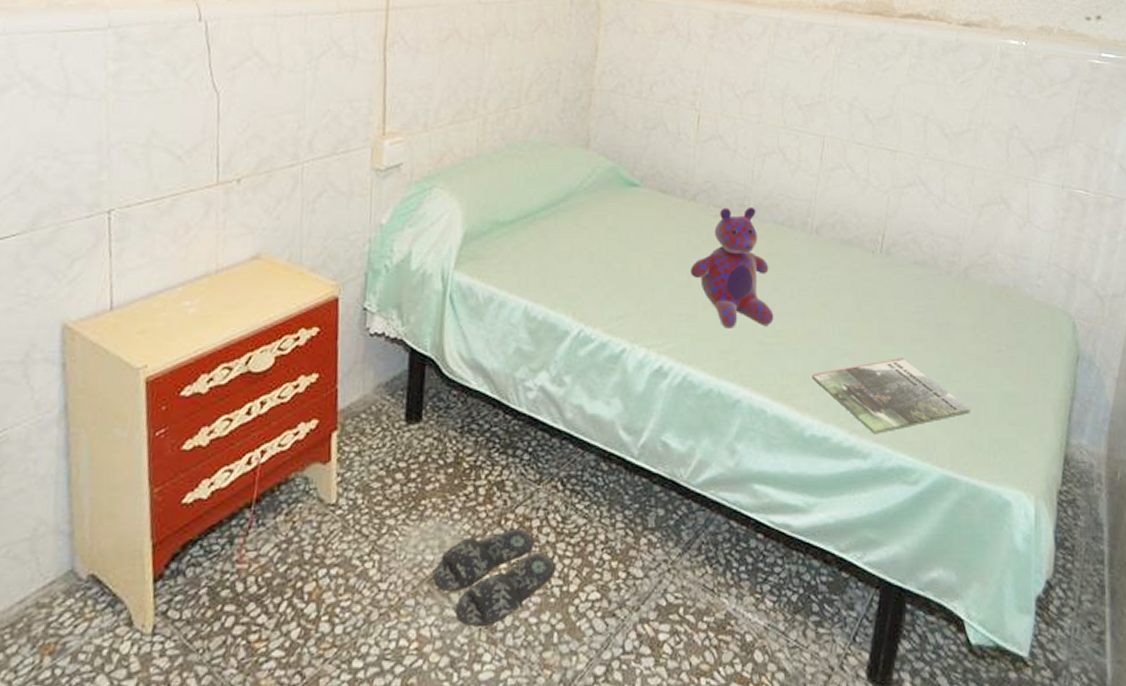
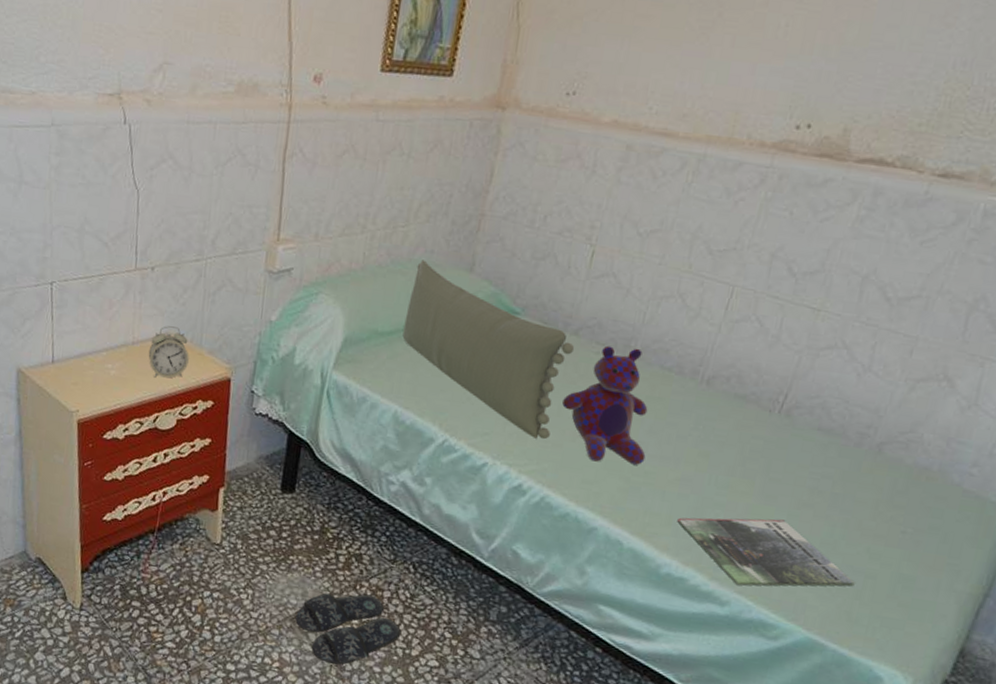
alarm clock: none [236,245,287,310] -> present [148,326,189,379]
pillow: none [525,140,695,314] -> present [402,260,575,440]

